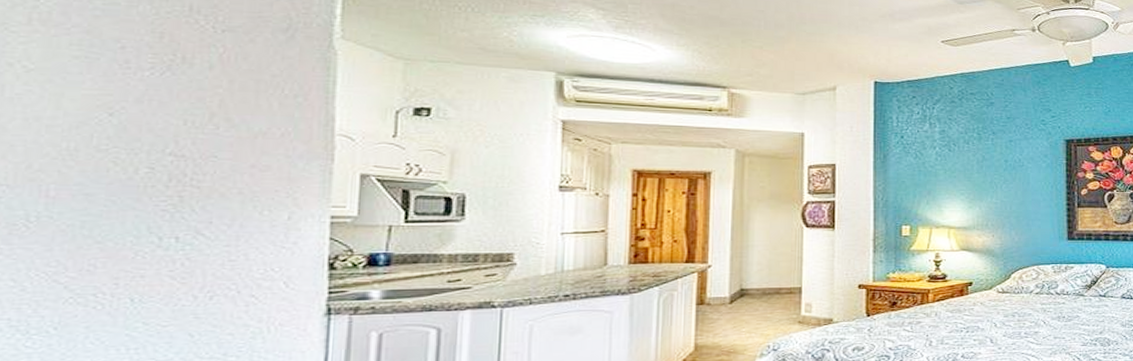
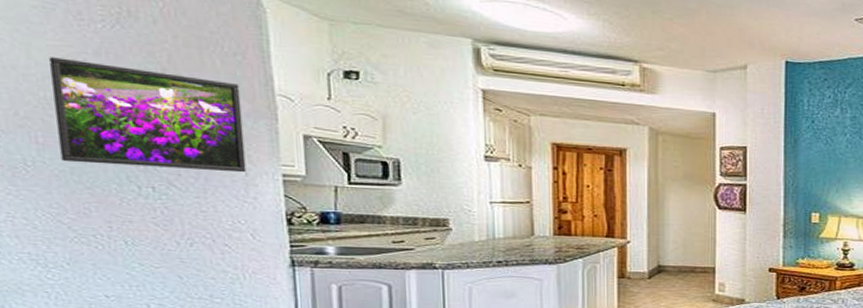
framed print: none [72,107,296,217] -> present [49,57,246,173]

